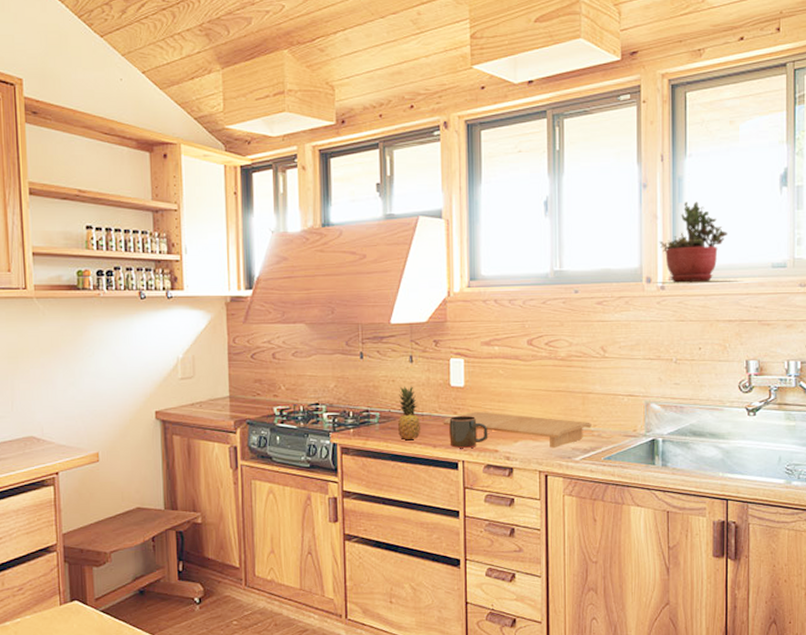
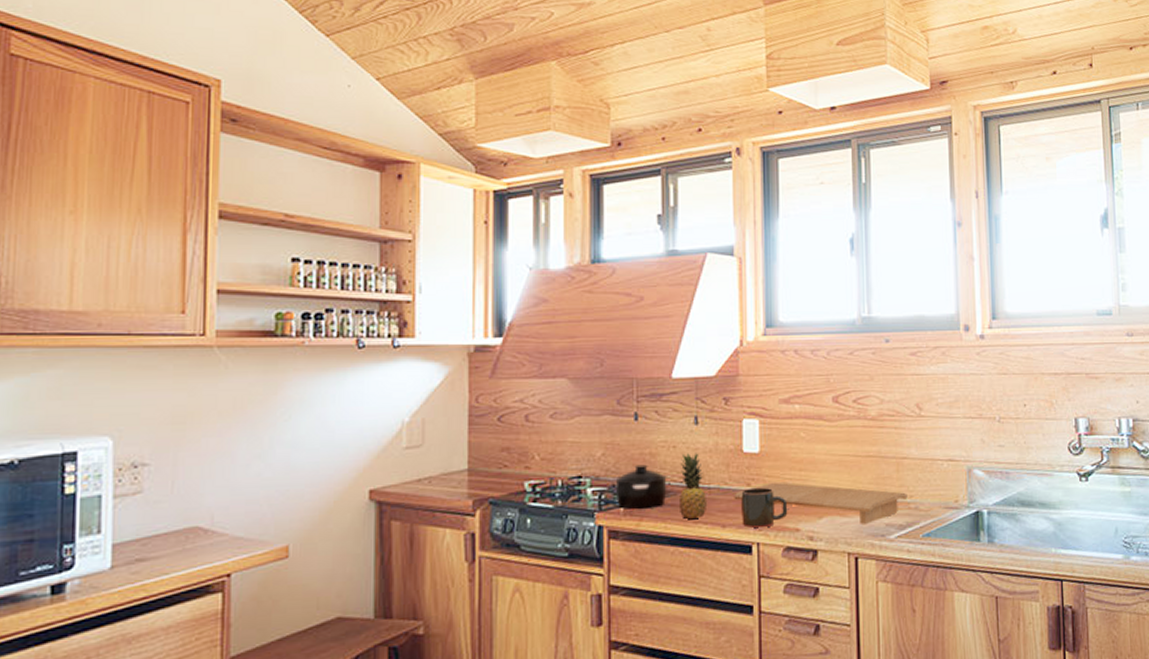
saucepan: none [345,395,388,431] -> present [615,464,667,509]
succulent plant: present [653,201,742,284] -> none [971,242,1067,333]

